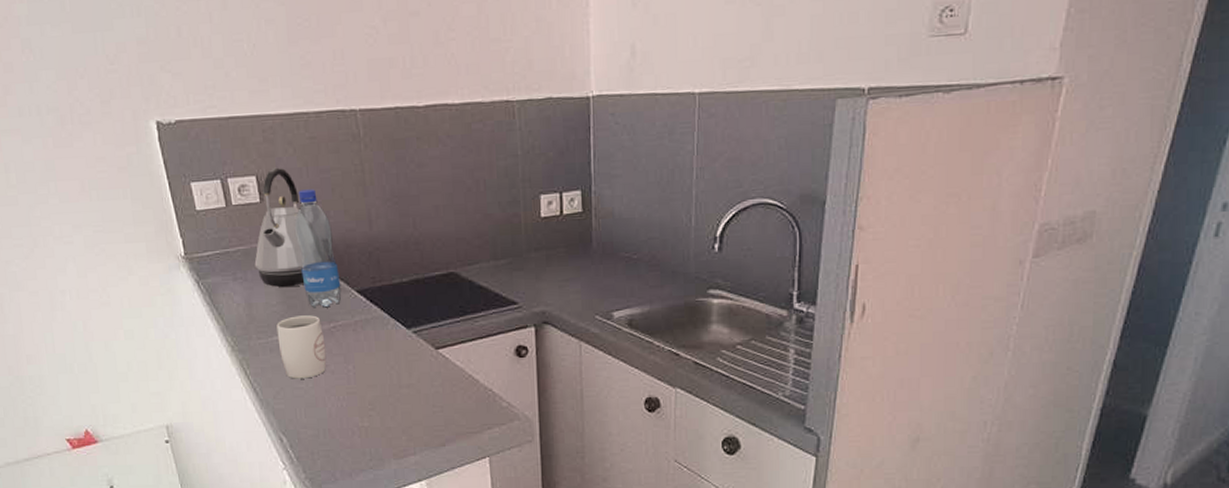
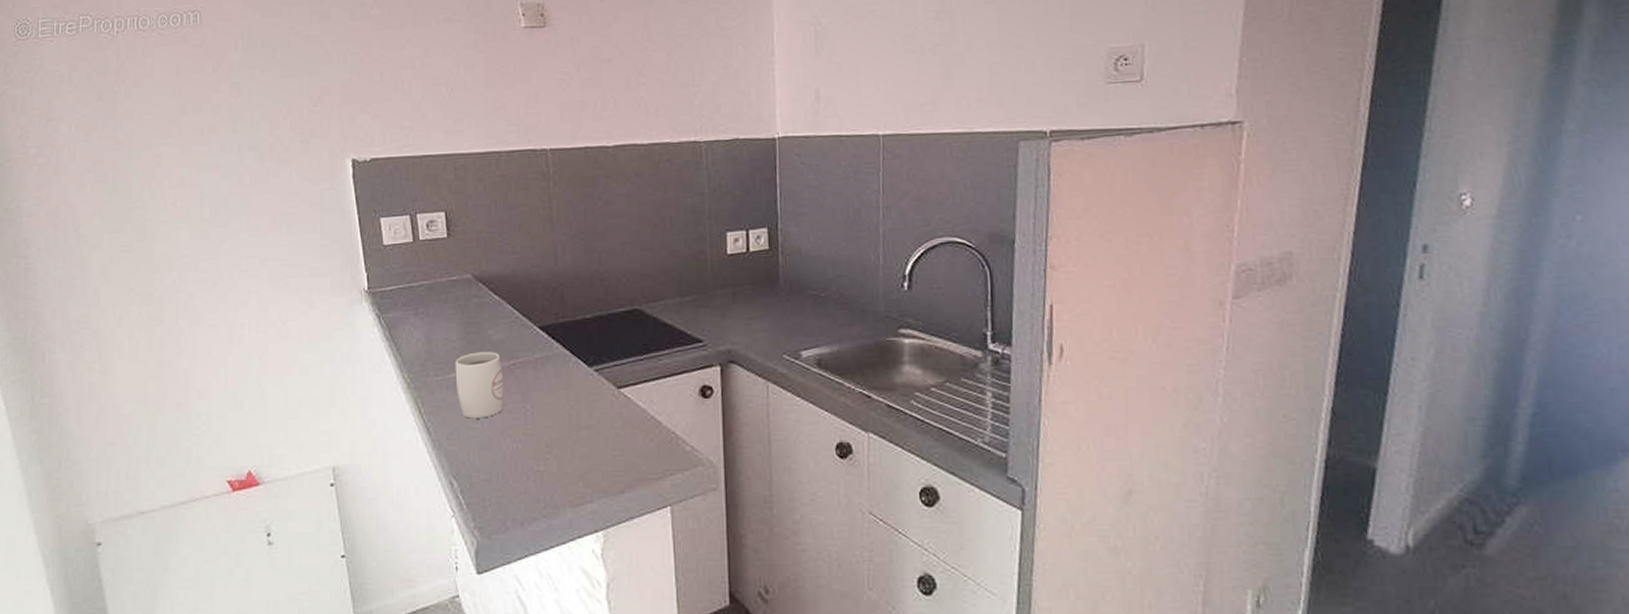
kettle: present [254,167,305,288] -> none [437,203,487,323]
bottle: present [294,189,342,308] -> none [479,225,524,344]

